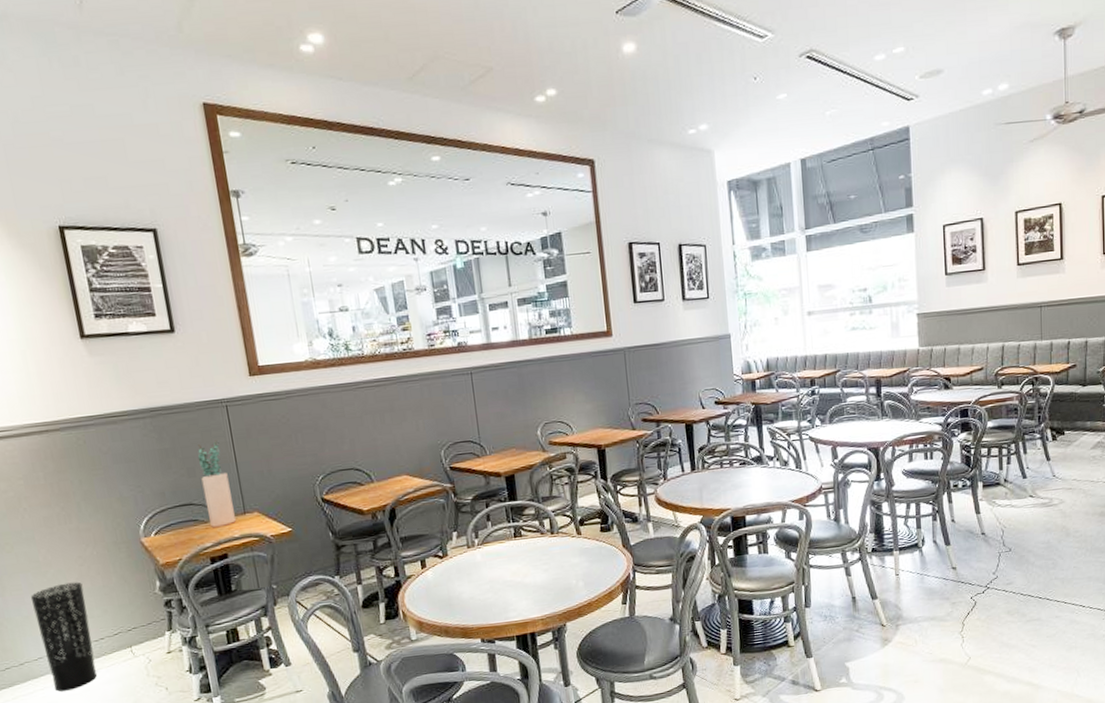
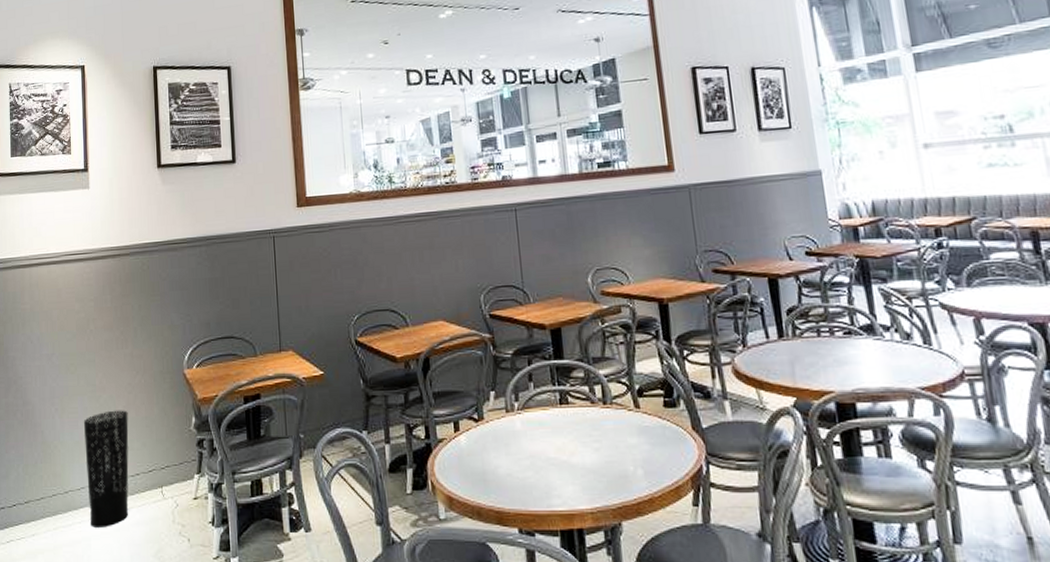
vase: present [197,440,237,528] -> none [243,271,272,365]

